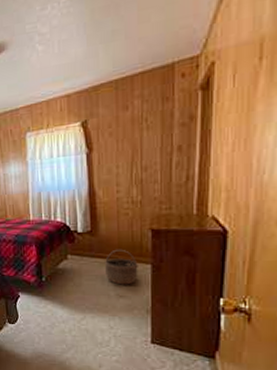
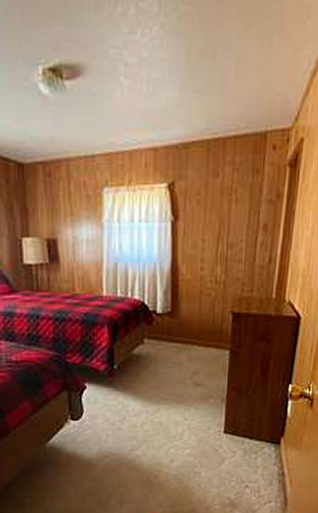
wicker basket: present [104,249,138,285] -> none [182,333,217,373]

